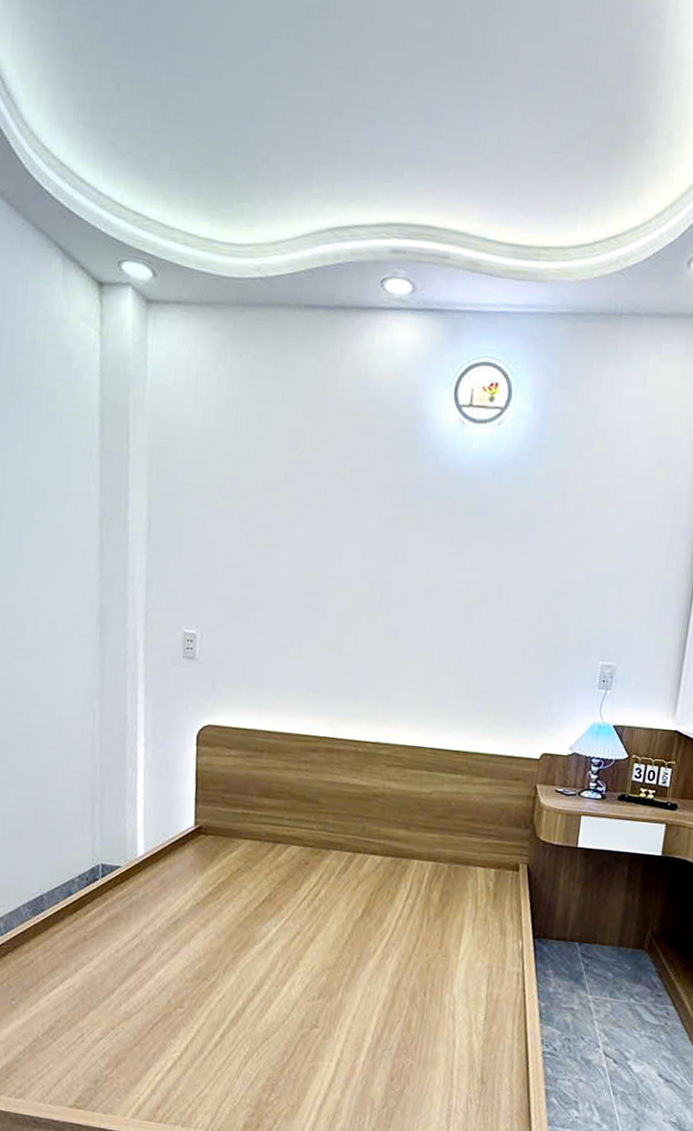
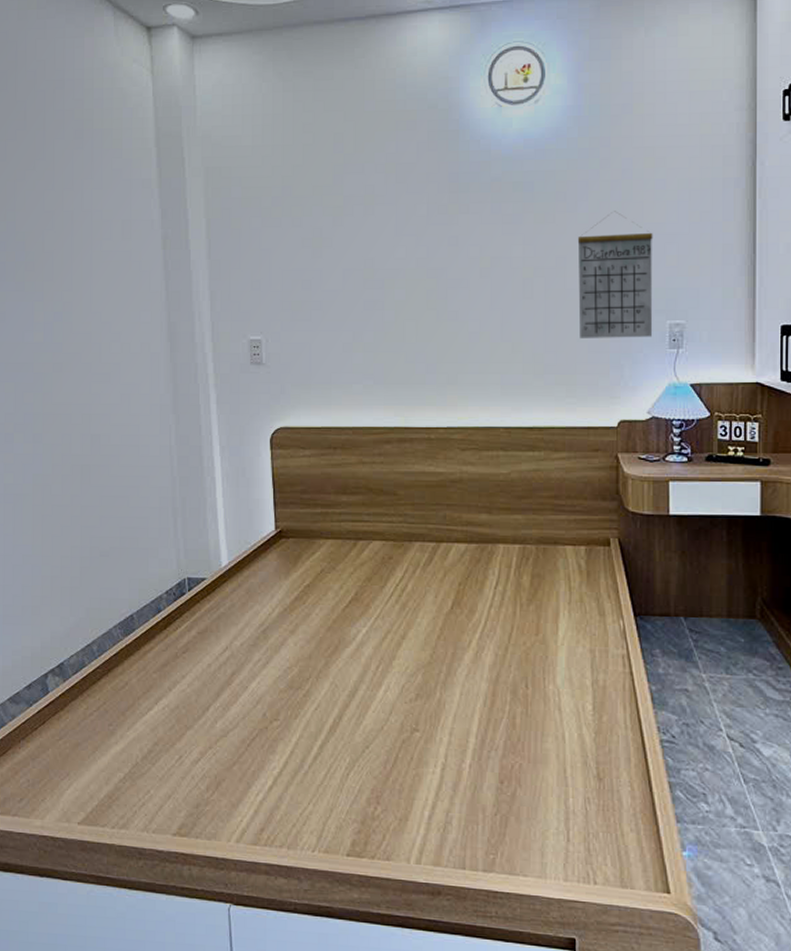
calendar: none [514,546,598,676] -> present [577,211,653,338]

